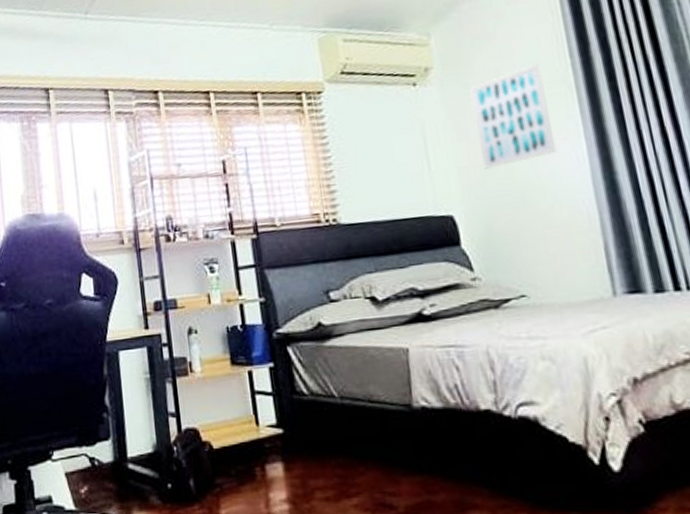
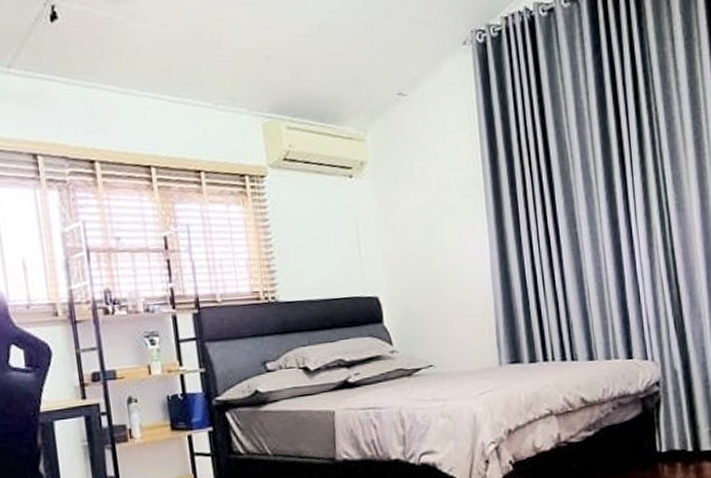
wall art: present [469,63,557,170] -> none [398,166,466,258]

